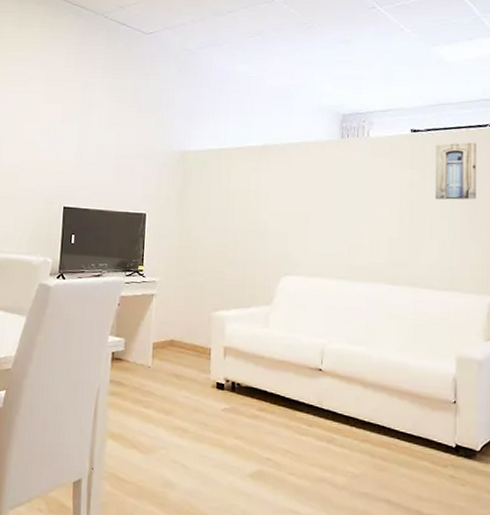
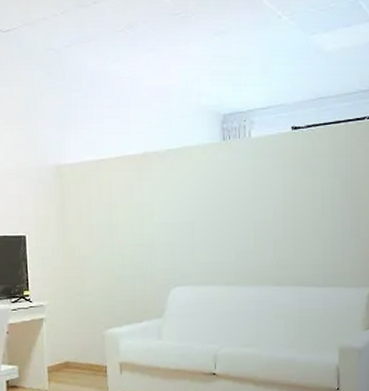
wall art: present [435,142,476,200] -> none [316,137,355,197]

